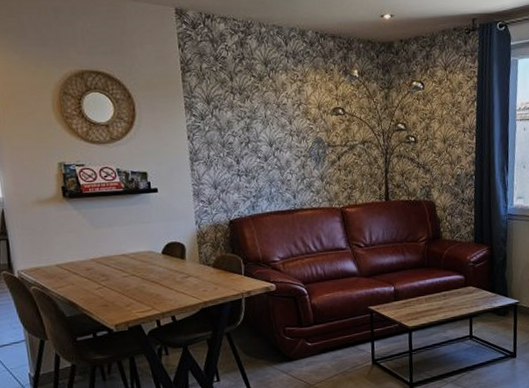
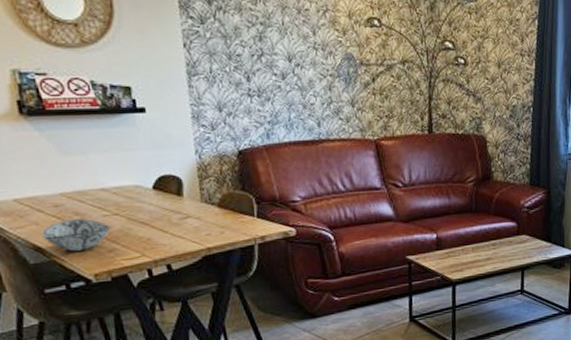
decorative bowl: none [75,279,129,307] -> present [40,218,111,252]

